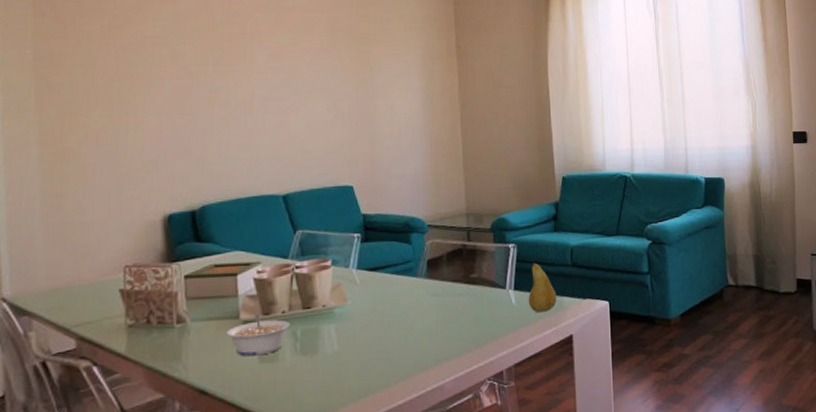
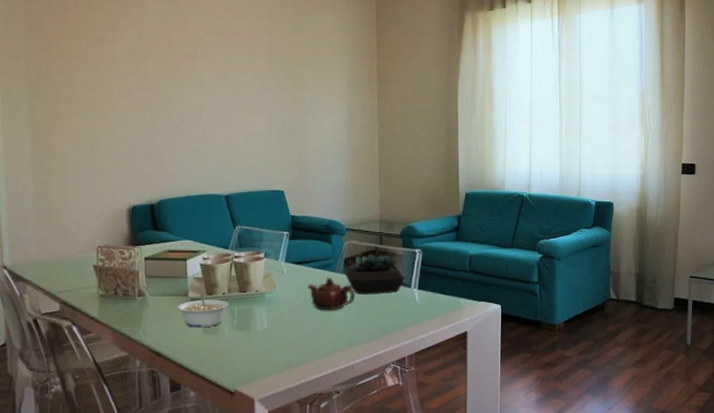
teapot: none [385,283,442,323] -> present [308,277,356,311]
succulent plant: none [428,252,500,301] -> present [345,253,406,295]
fruit: present [528,262,557,313] -> none [430,266,455,310]

